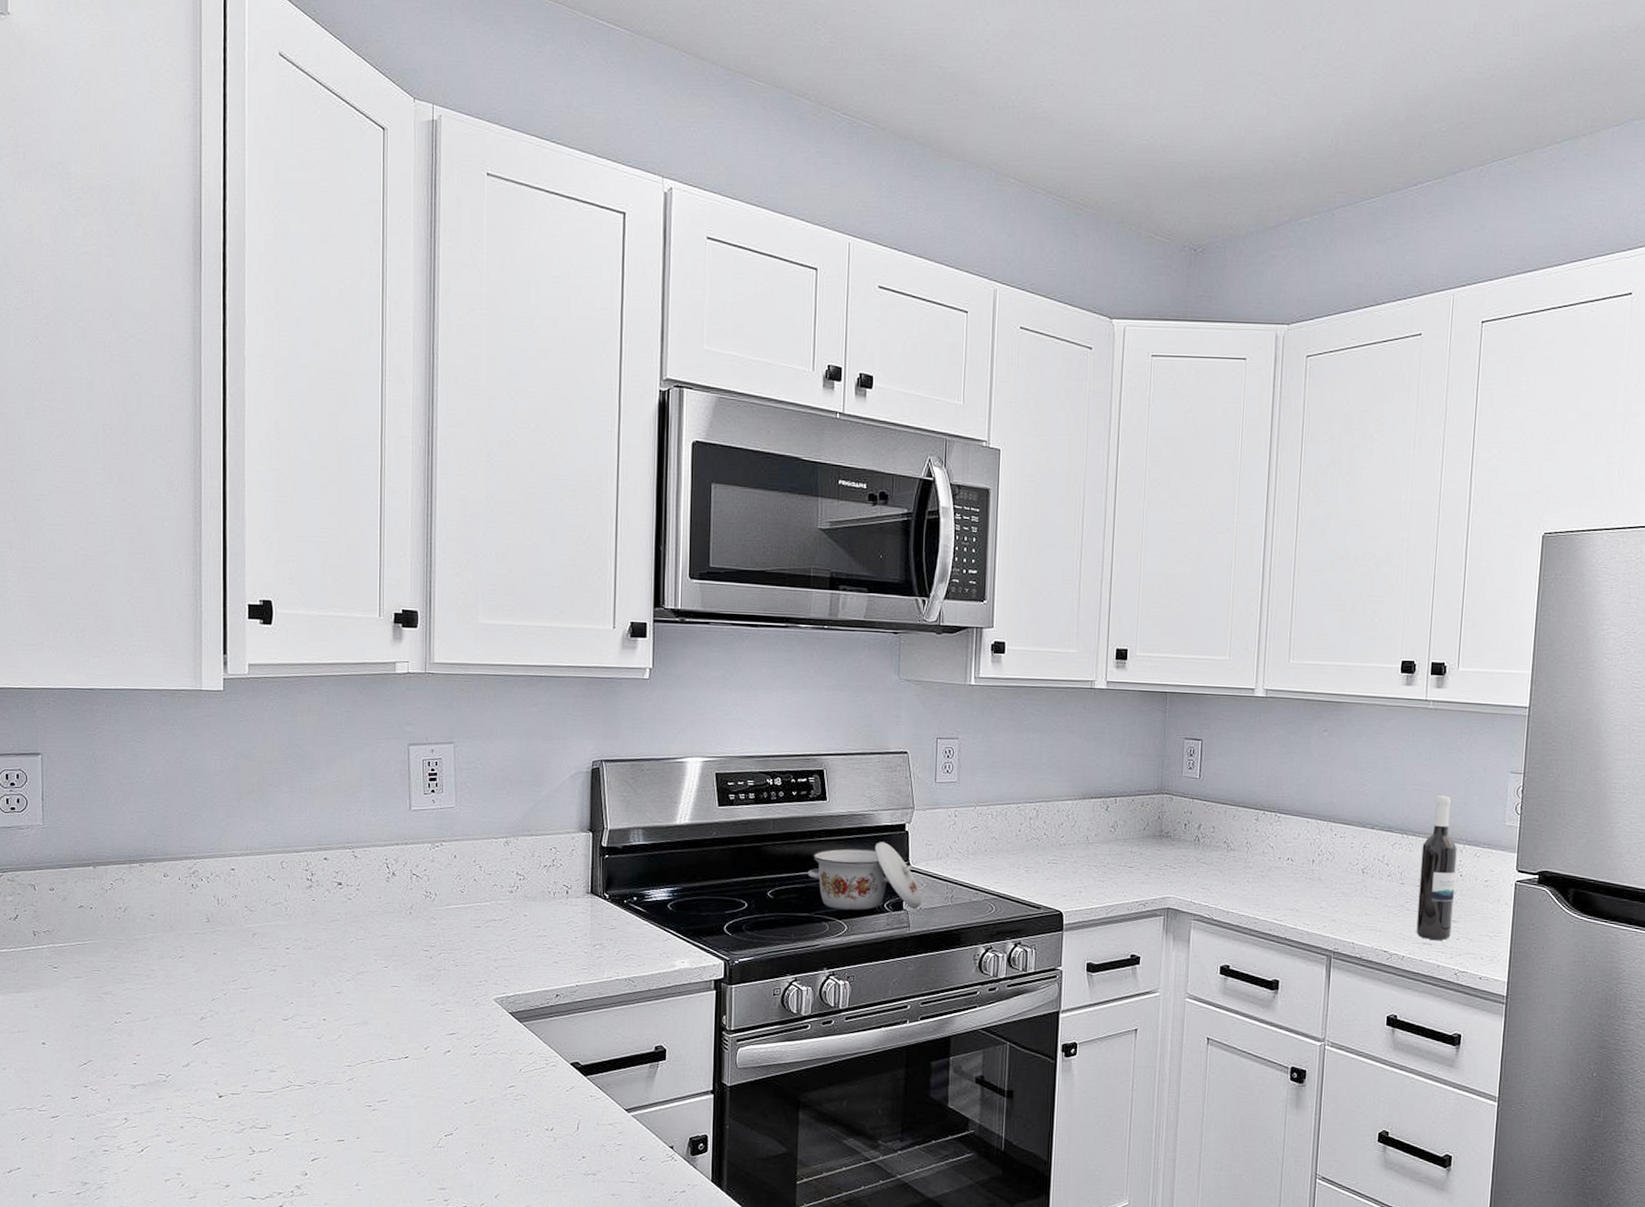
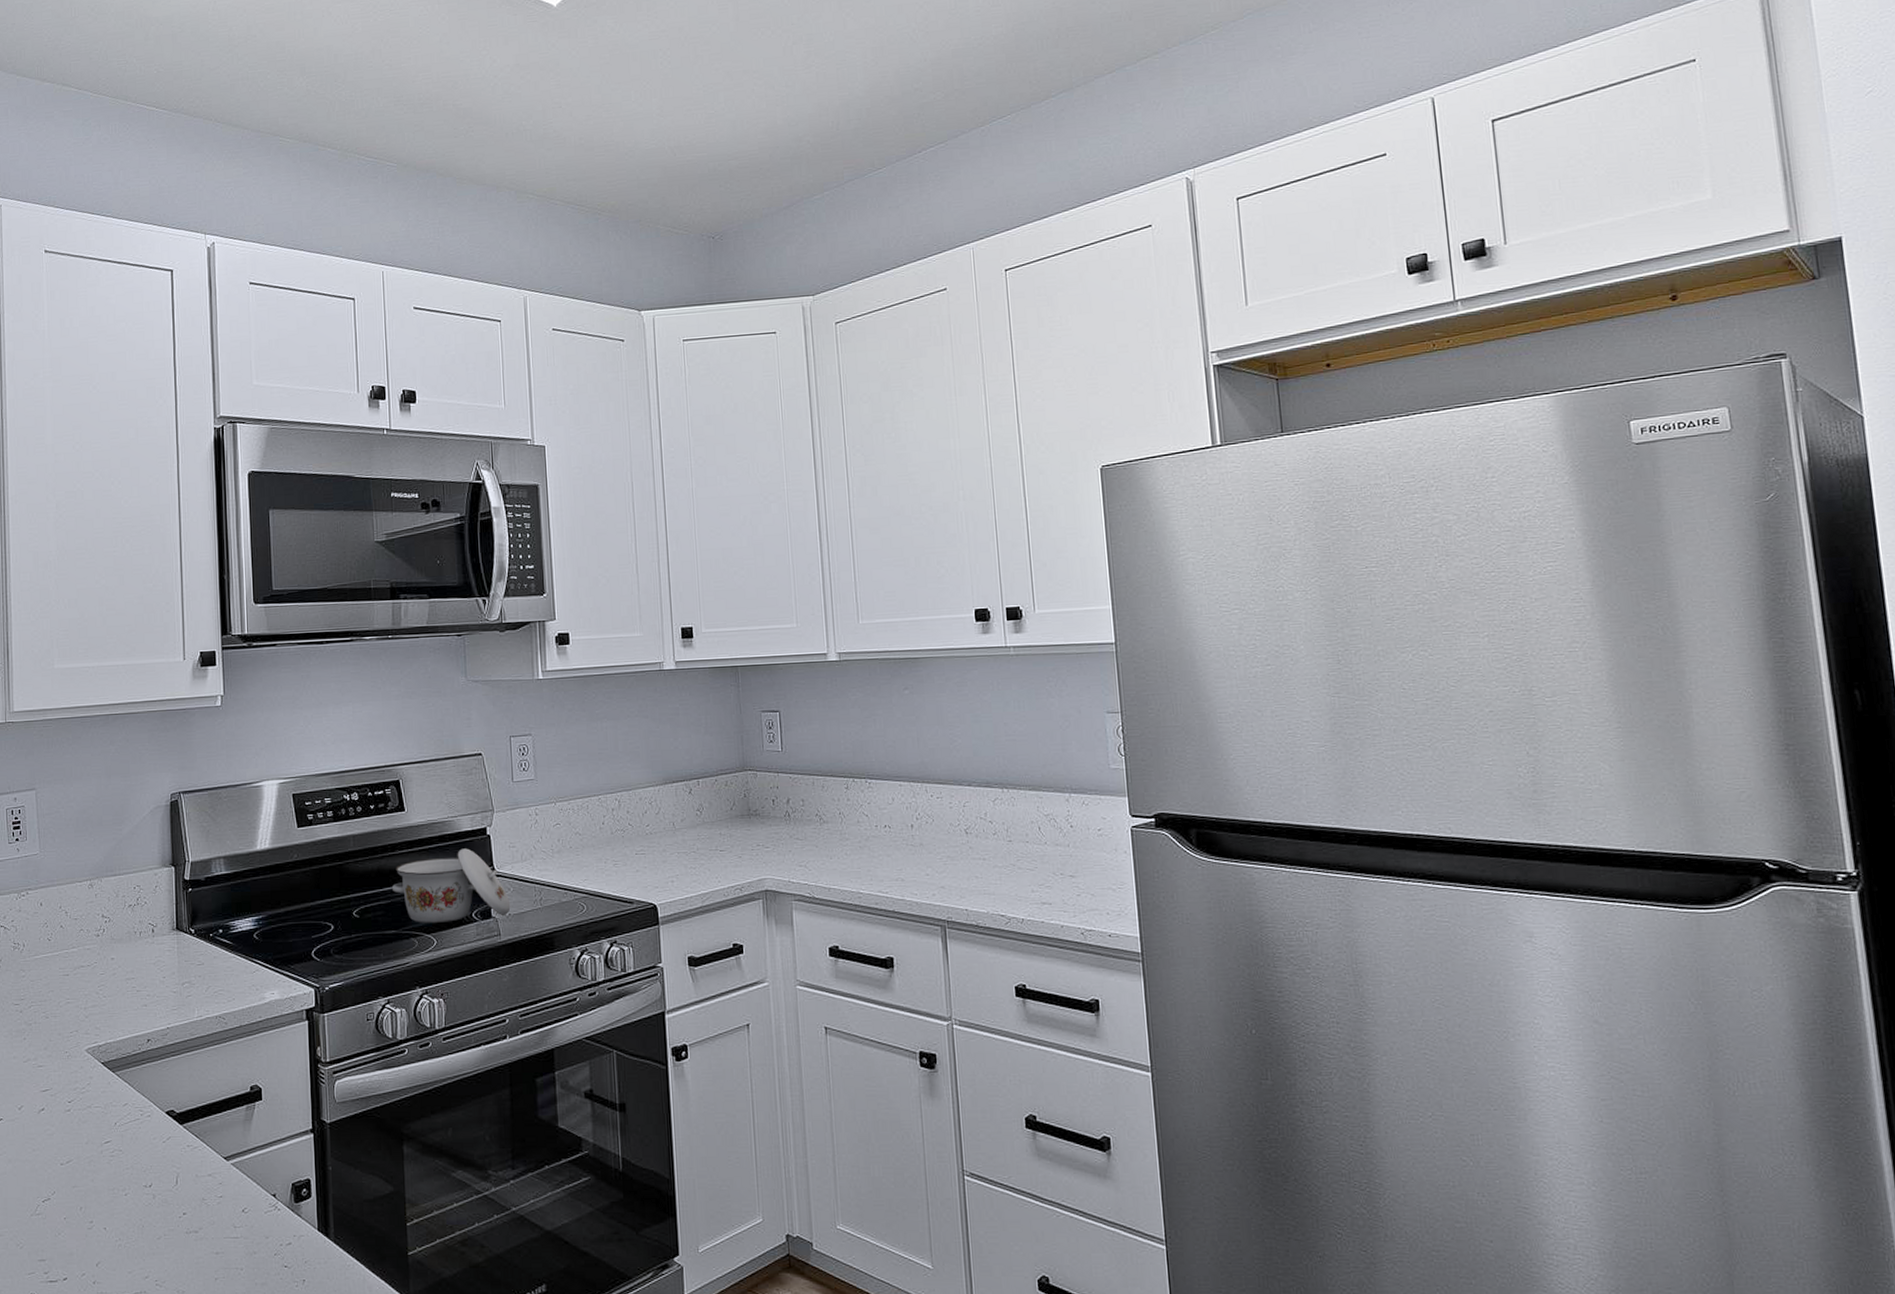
wine bottle: present [1416,796,1457,941] -> none [1025,744,1071,899]

